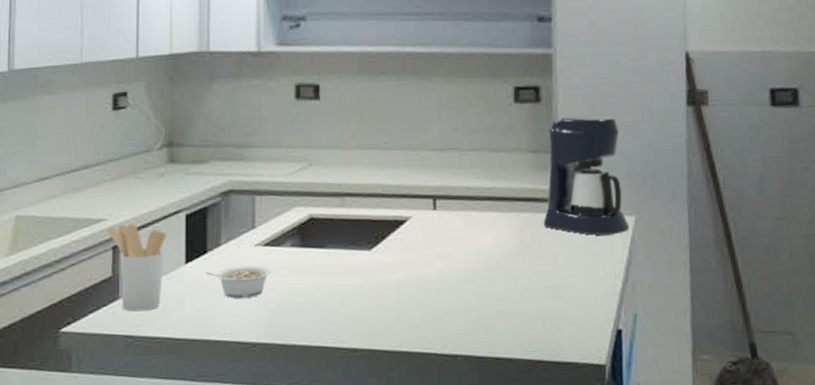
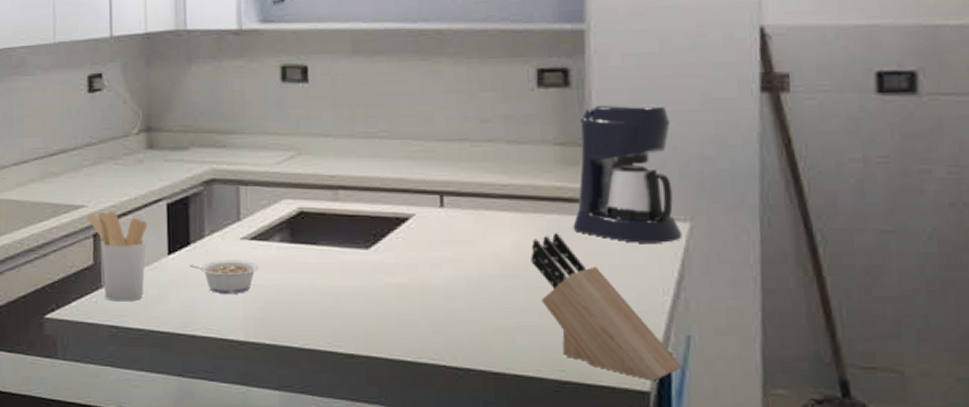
knife block: none [509,229,631,355] -> present [531,233,683,381]

